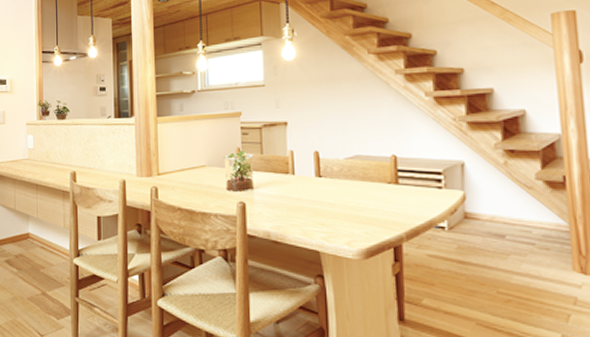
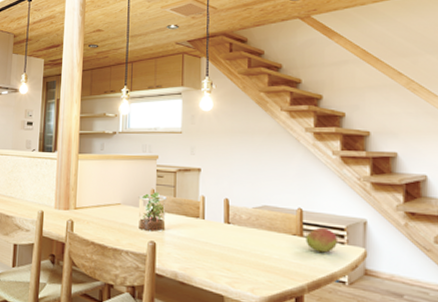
fruit: none [401,173,436,199] -> present [305,227,339,253]

